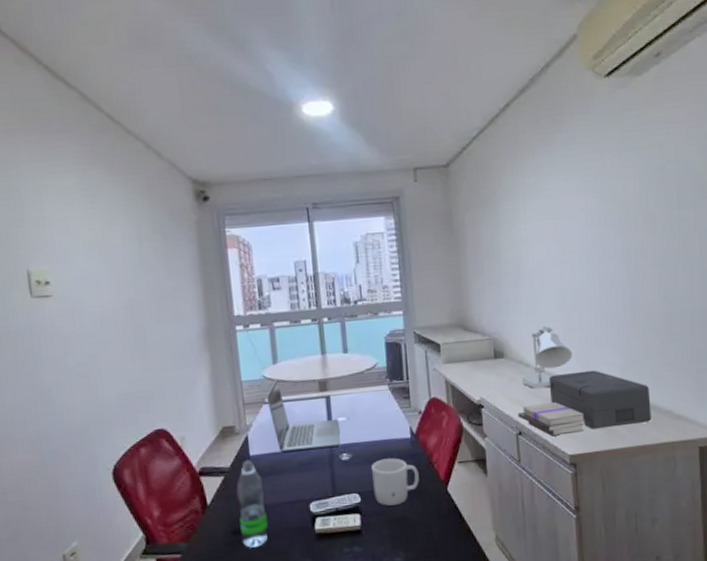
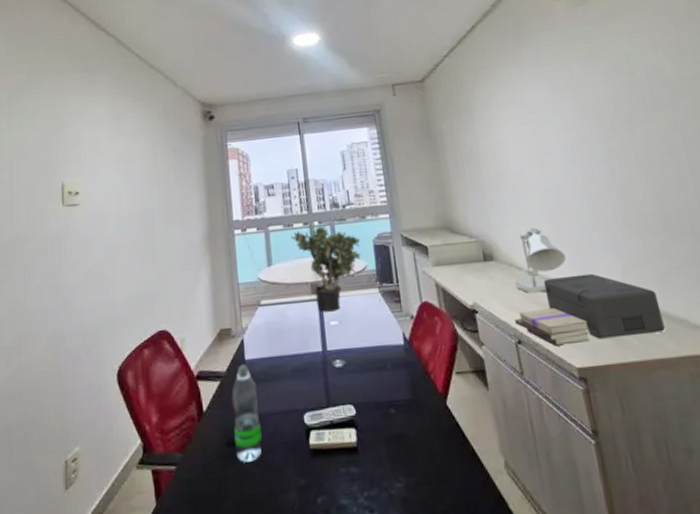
laptop: present [266,379,340,453] -> none [261,281,333,358]
potted plant: none [298,321,372,409] -> present [291,225,361,312]
mug: present [371,458,419,507] -> none [364,366,416,422]

